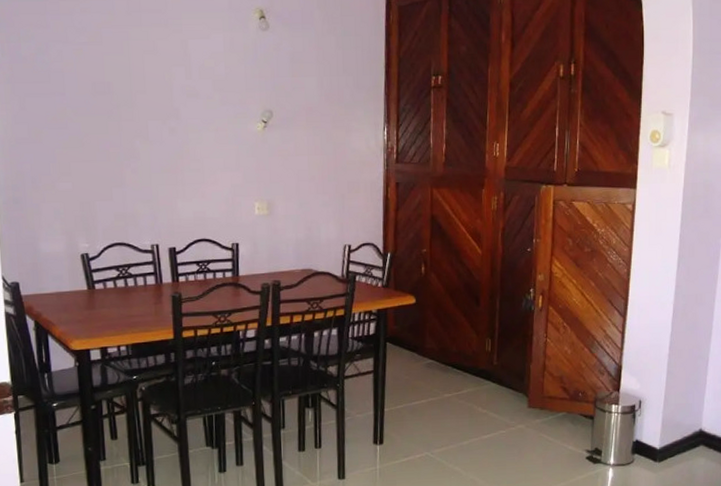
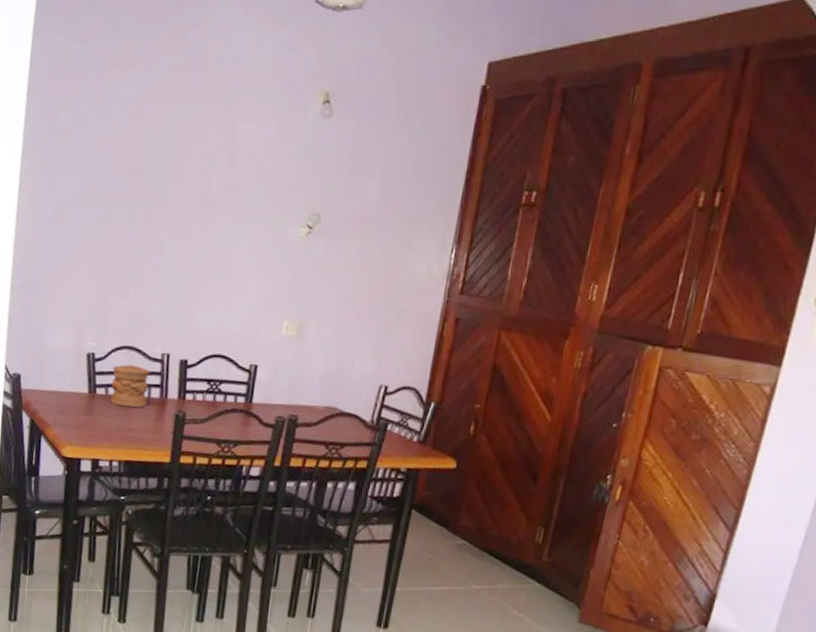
decorative box: none [107,259,145,297] -> present [110,364,150,408]

